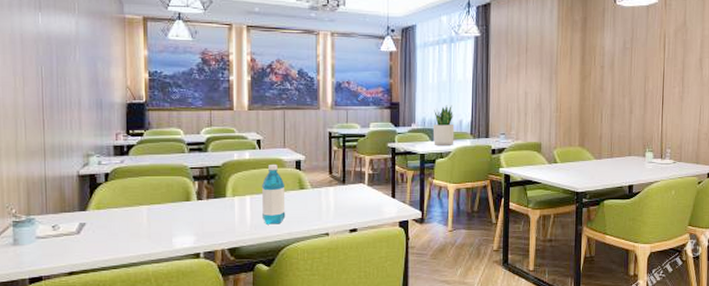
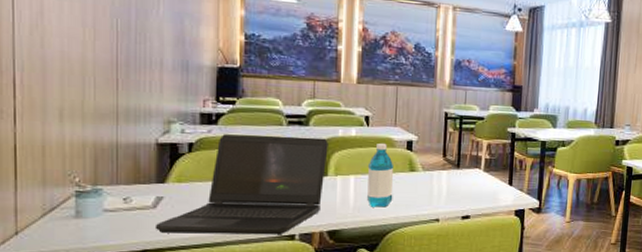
laptop computer: none [79,162,226,256] -> present [154,134,328,235]
planter: present [433,105,455,145] -> none [556,92,580,134]

